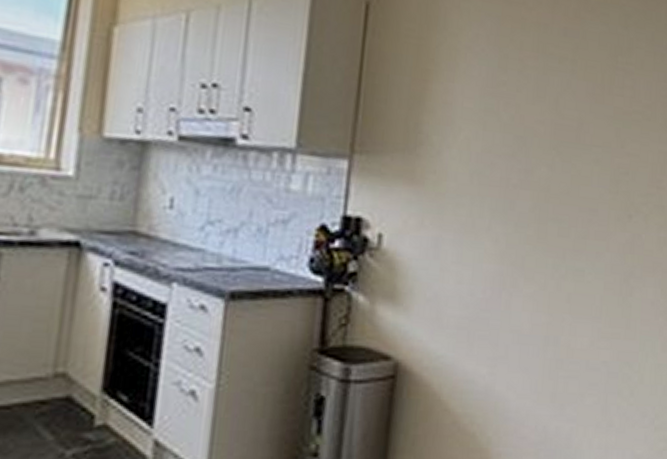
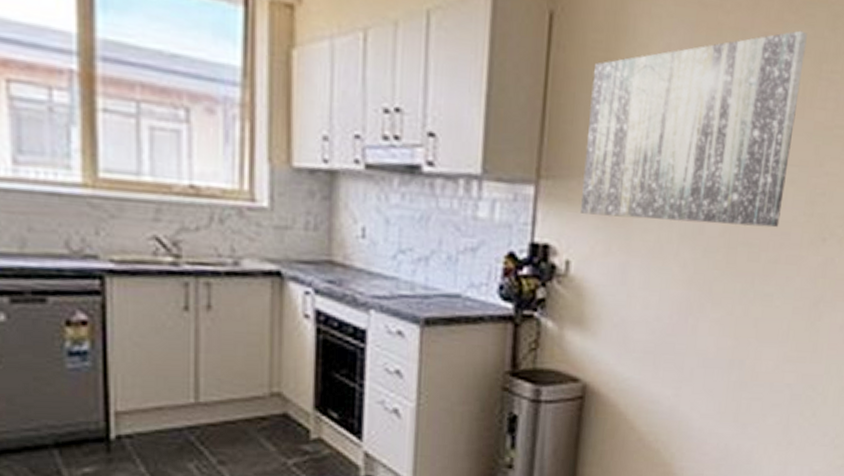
wall art: none [394,26,603,205] -> present [581,30,807,228]

